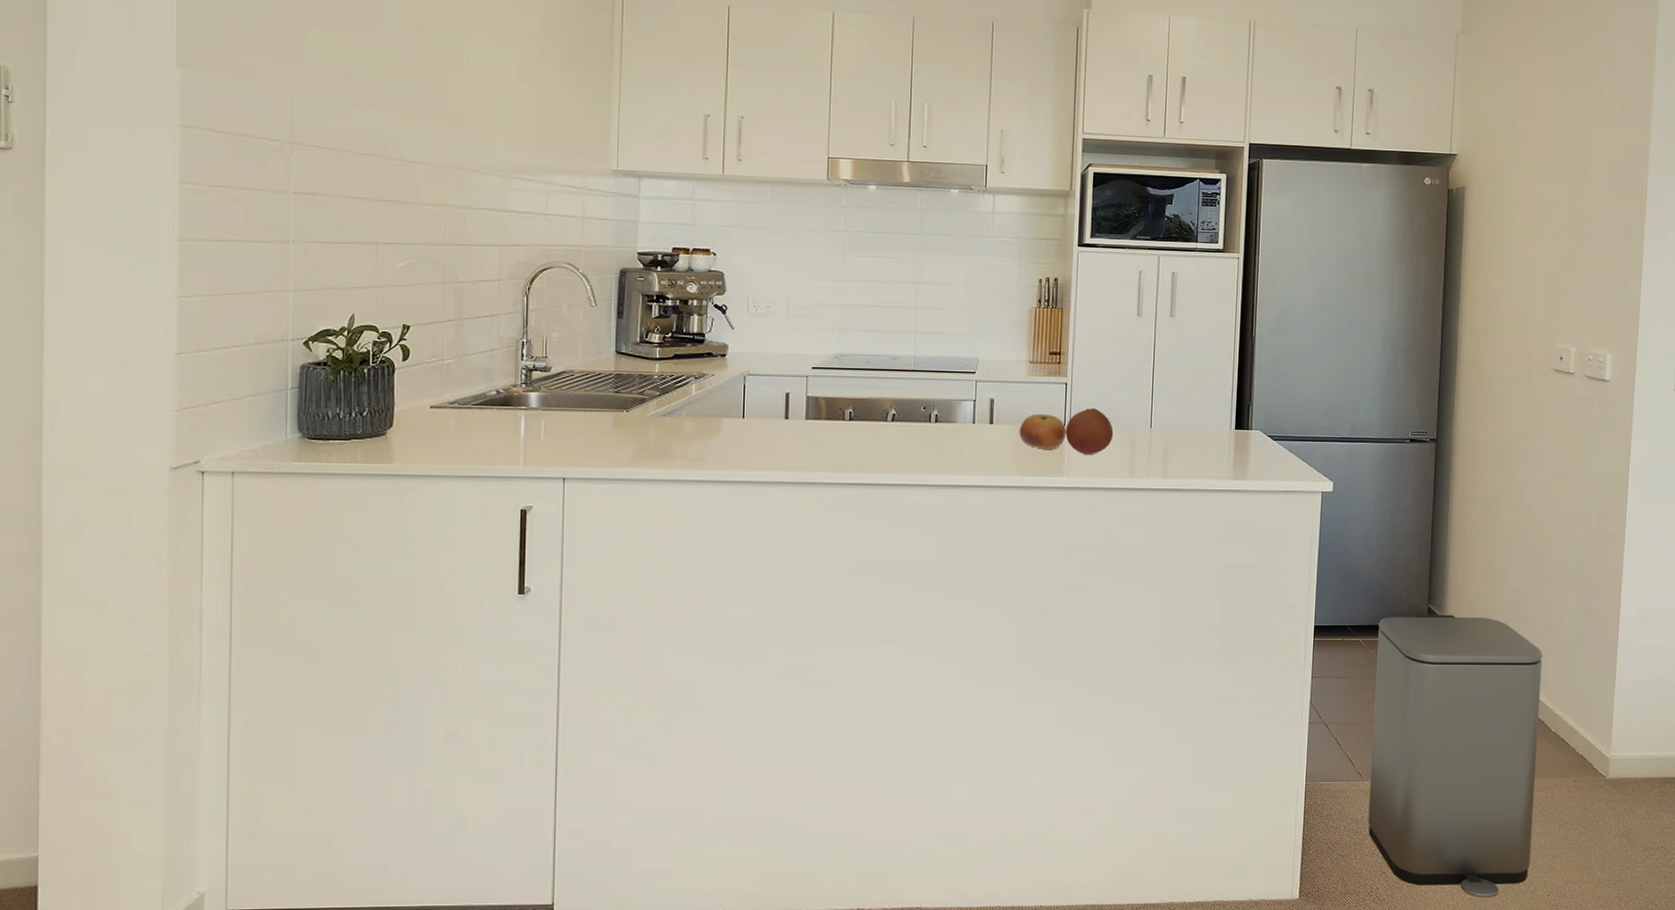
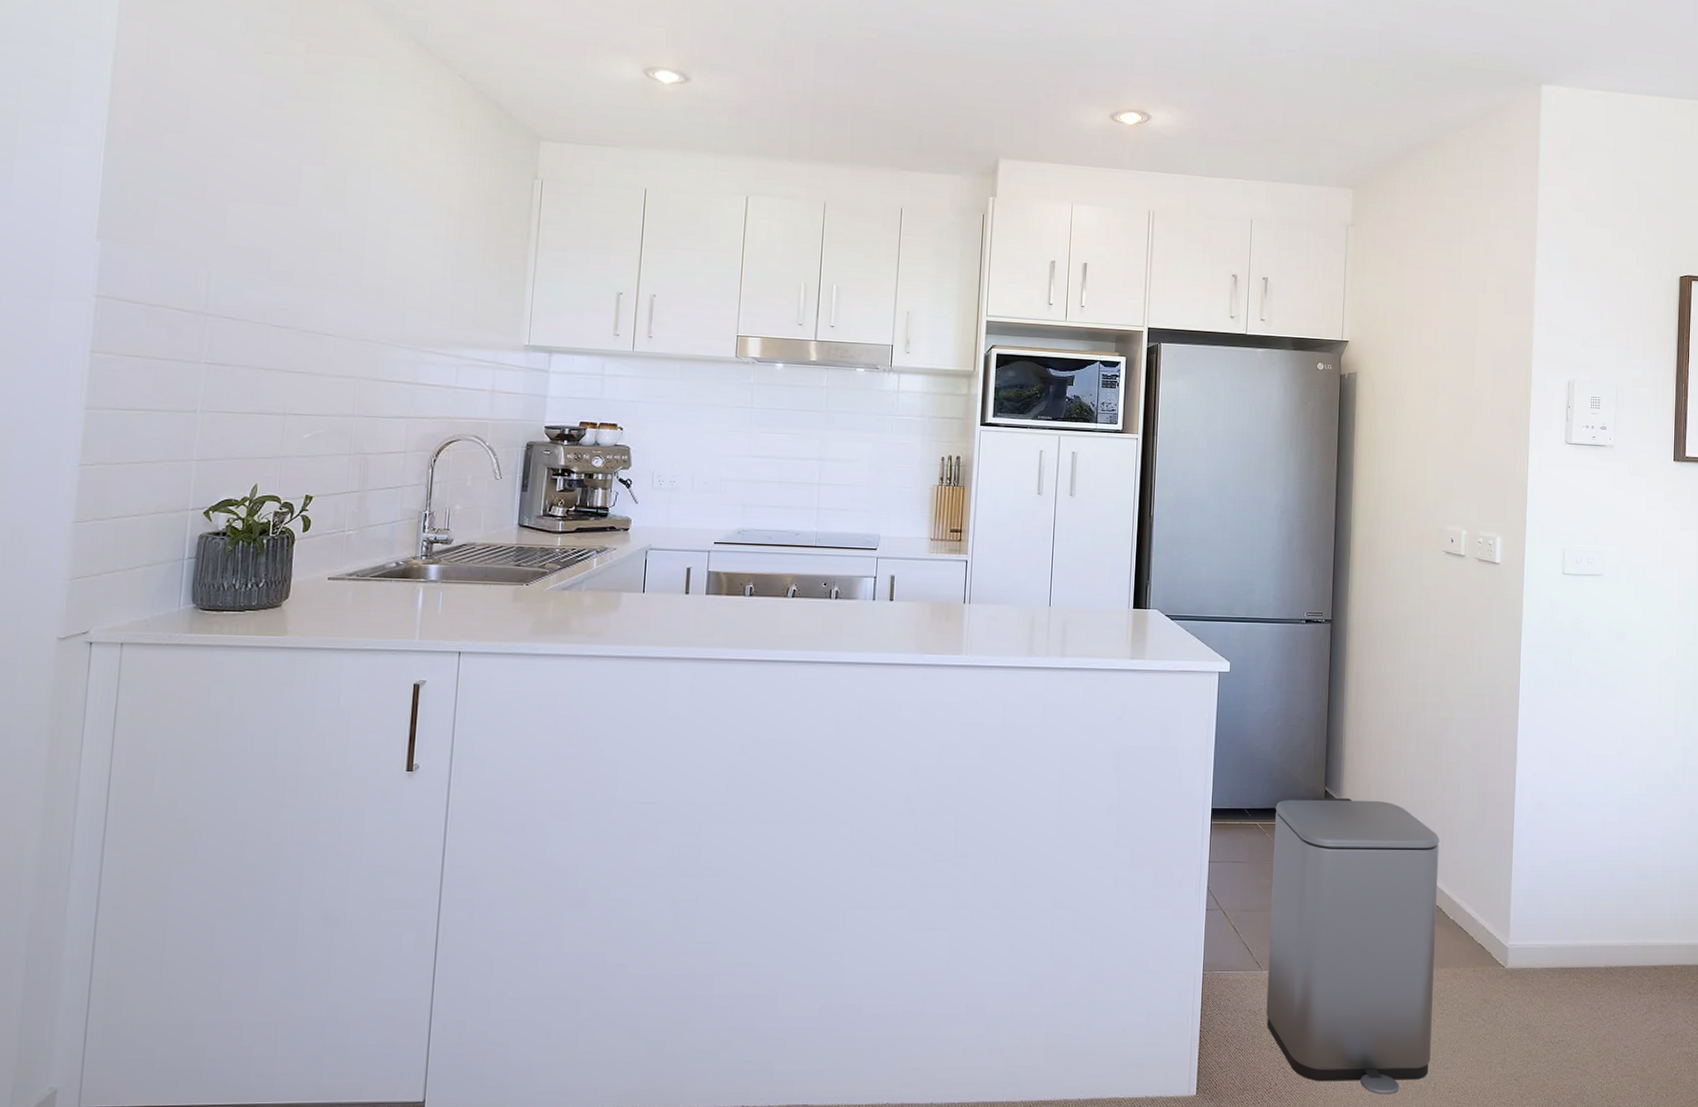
fruit: present [1019,413,1067,451] -> none [919,591,966,628]
fruit: present [1065,408,1114,454] -> none [965,586,1013,632]

